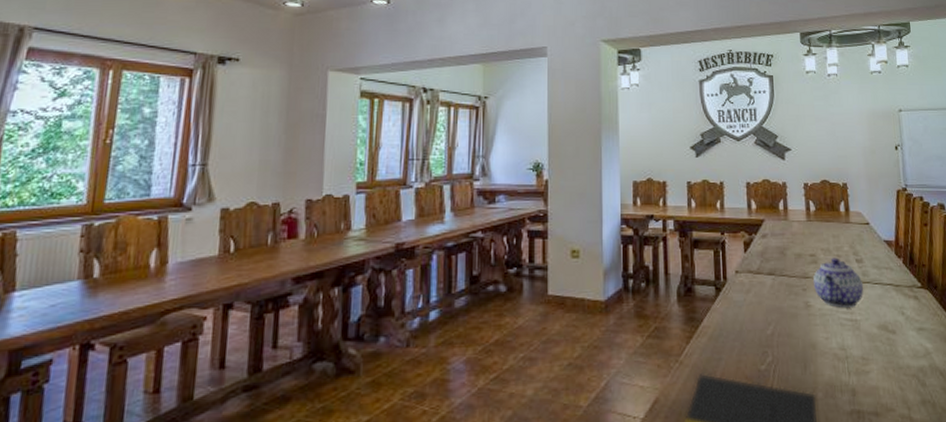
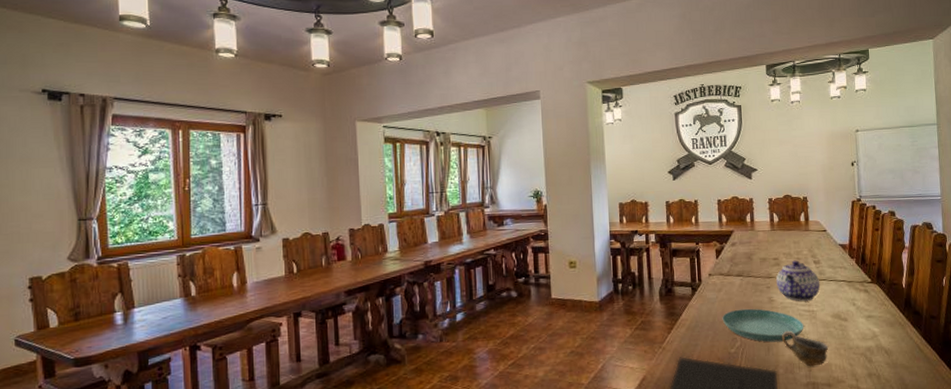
saucer: none [750,315,846,358] -> present [722,308,804,343]
cup: none [820,343,876,390] -> present [781,330,829,367]

